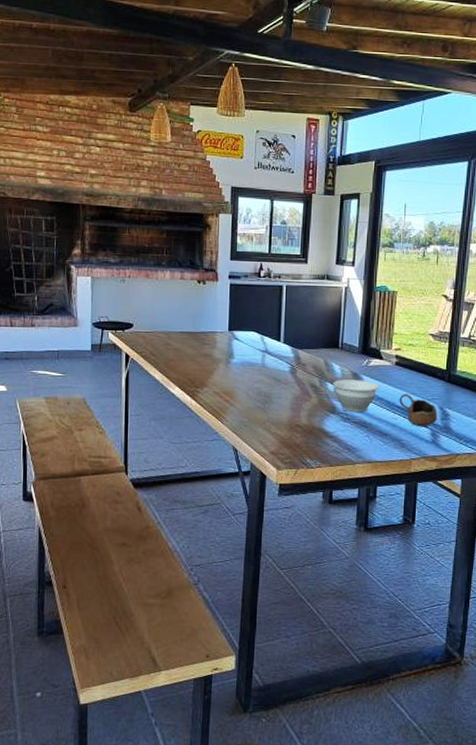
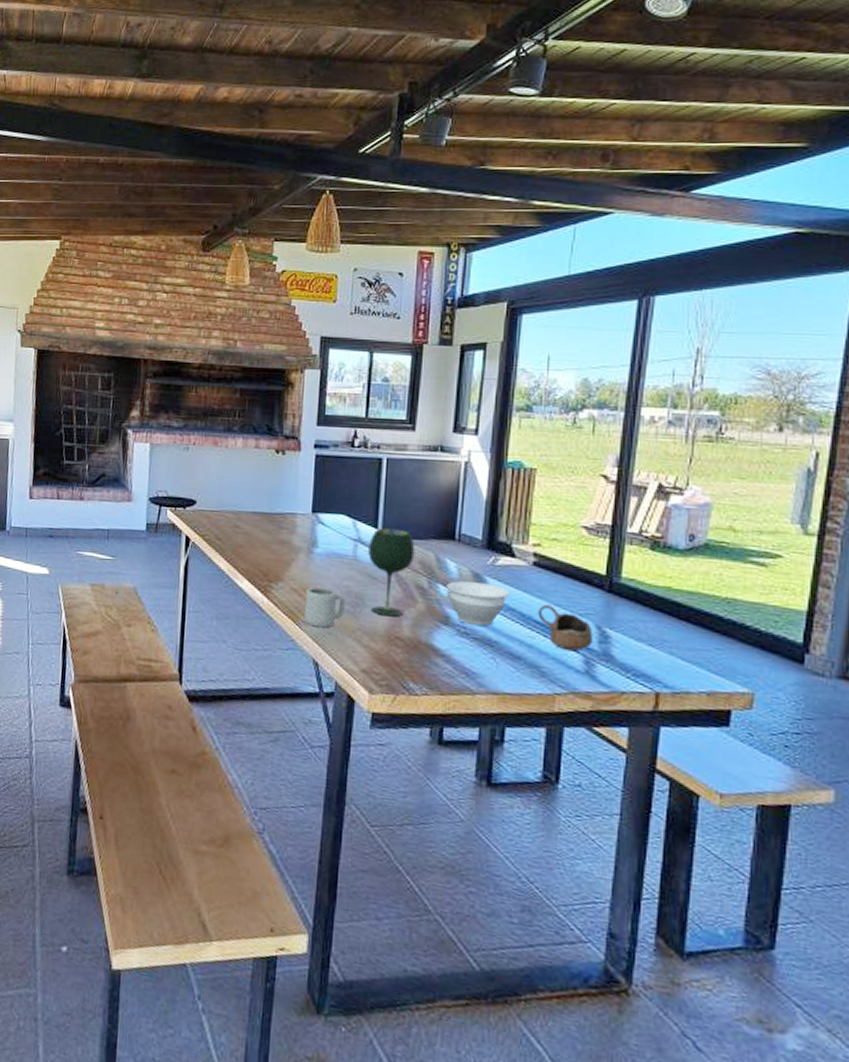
cup: none [225,389,257,422] -> present [304,586,345,628]
wine glass: none [274,341,309,410] -> present [368,528,415,617]

